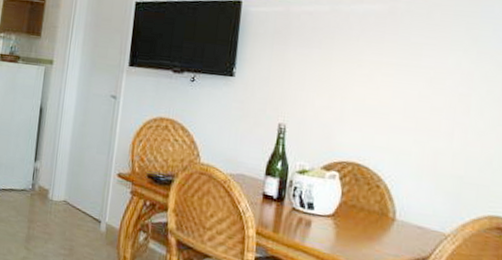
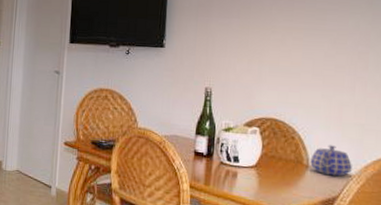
teapot: none [397,197,447,235] -> present [310,145,352,177]

